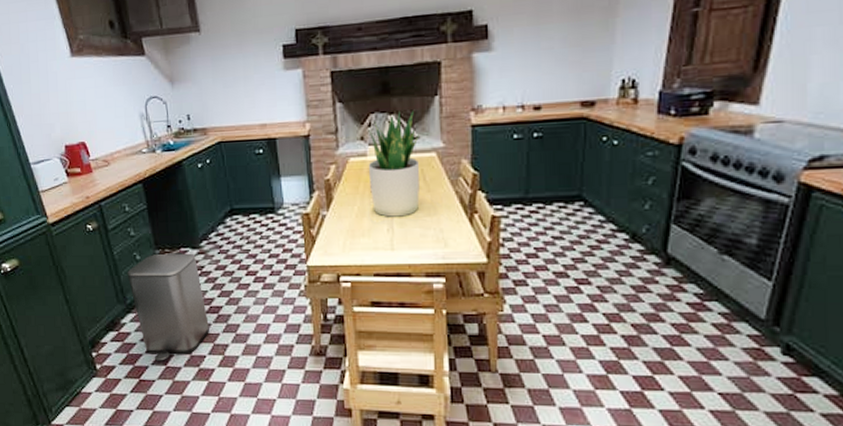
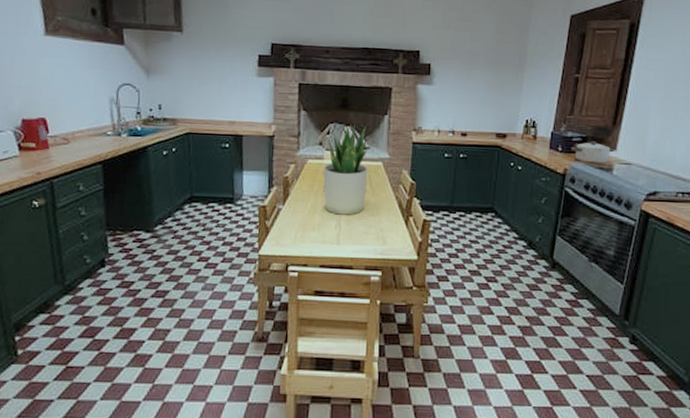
pedal bin: present [127,253,209,361] -> none [70,235,153,346]
cooking pot: none [689,97,756,127] -> present [571,142,614,164]

